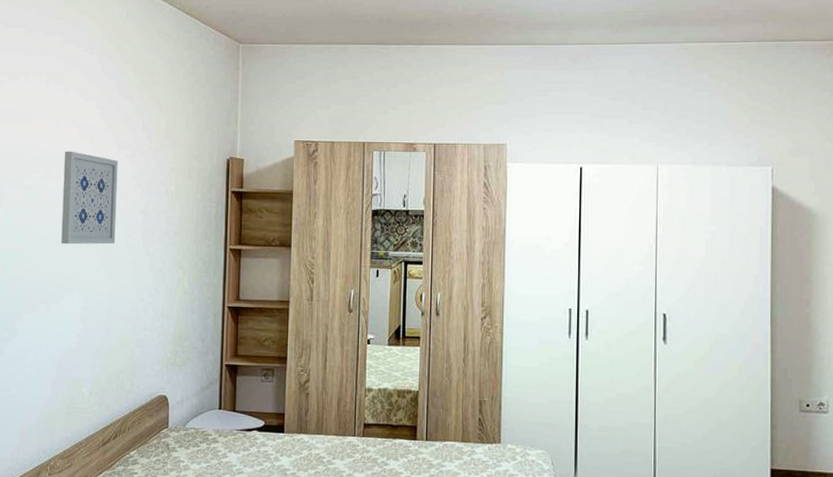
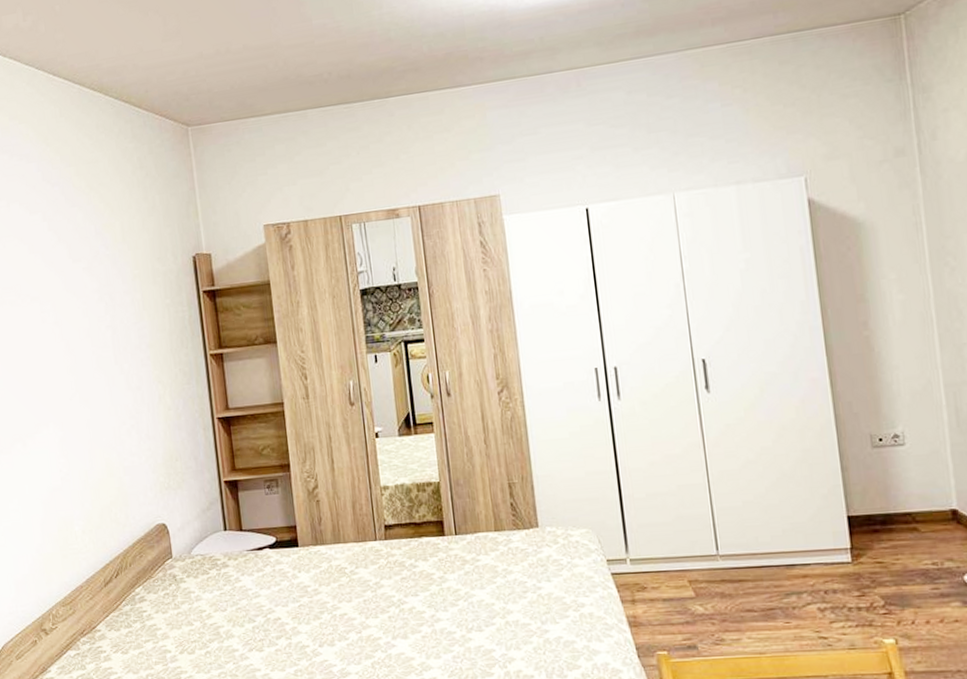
wall art: present [61,151,118,245] -> none [16,271,86,375]

